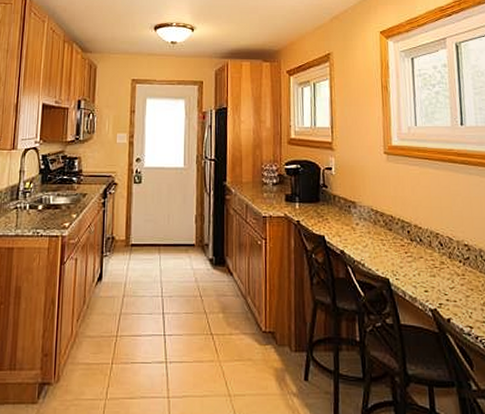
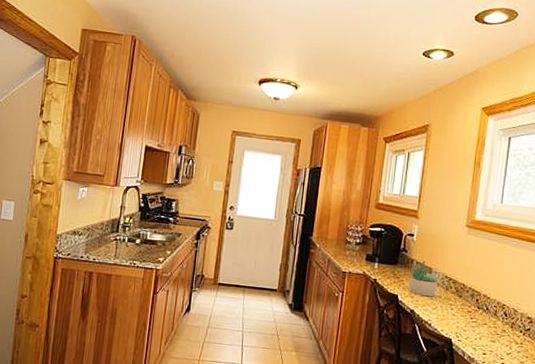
succulent plant: none [334,195,366,234] -> present [408,260,440,297]

